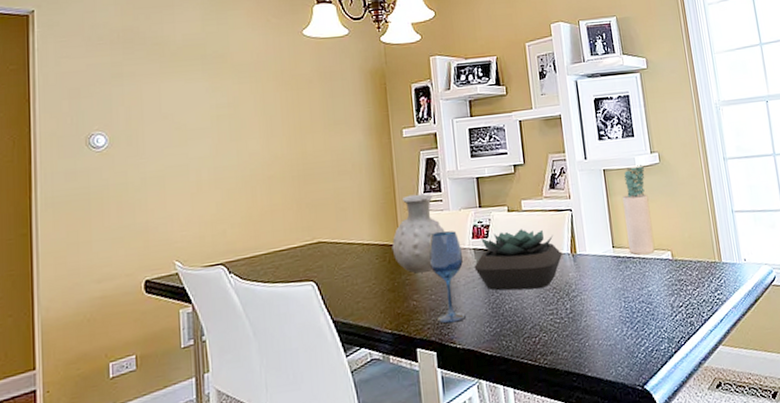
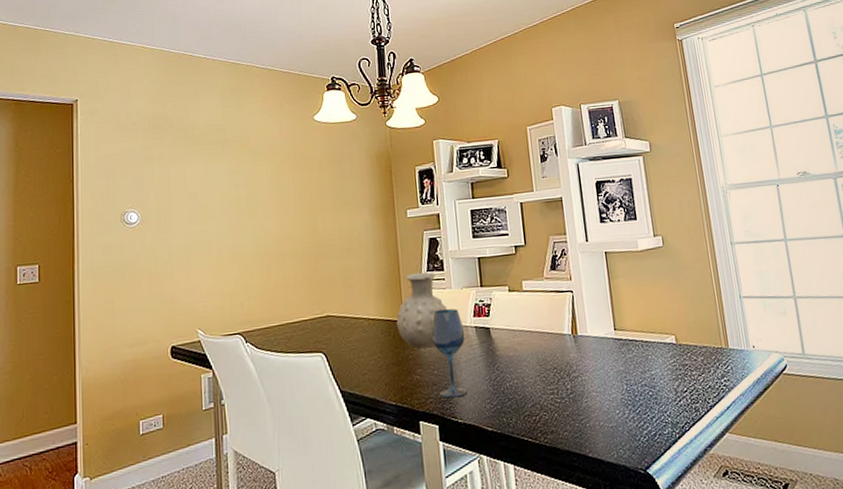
succulent plant: present [474,229,563,290] -> none [475,309,564,369]
vase: present [622,165,655,255] -> none [624,248,658,339]

